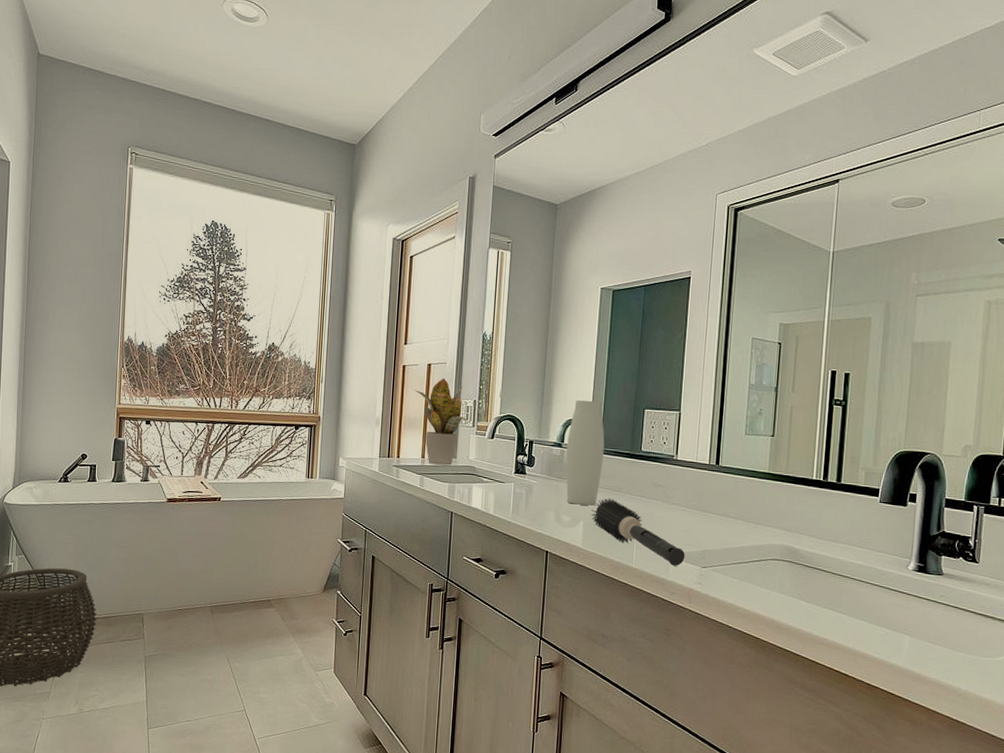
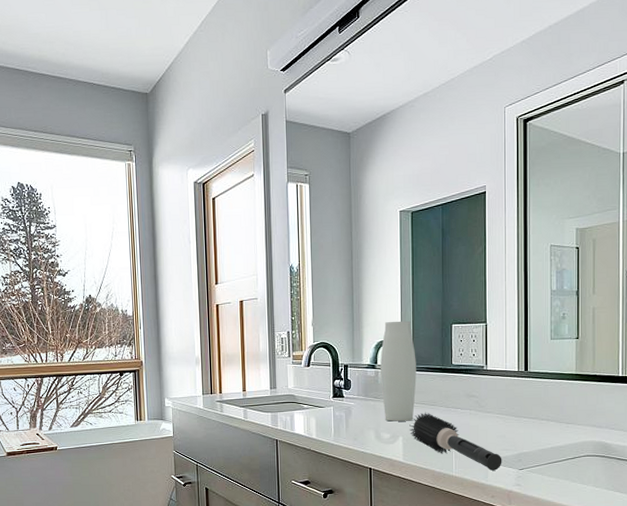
potted plant: present [414,378,466,466] -> none [229,313,282,397]

